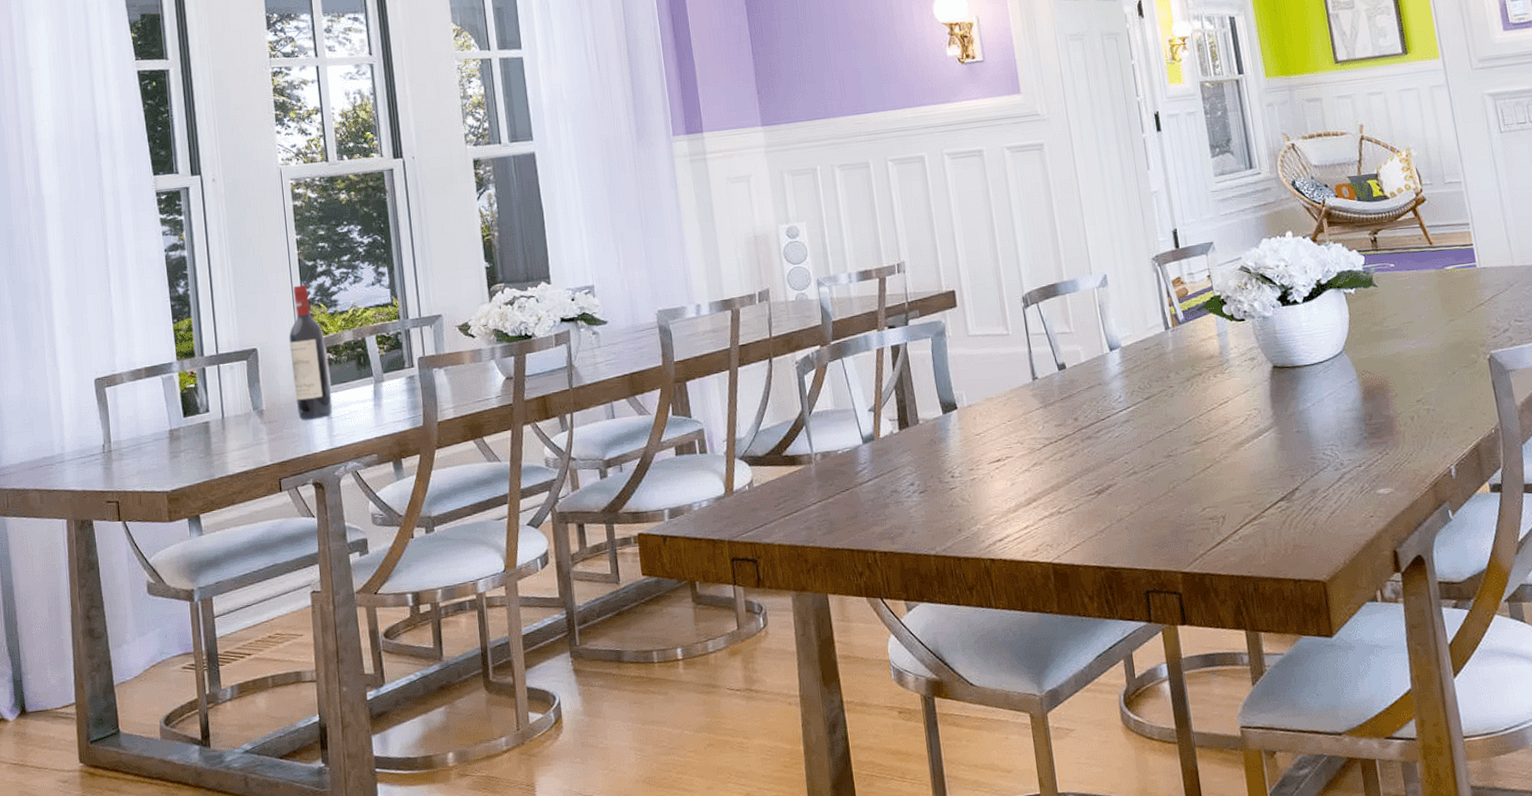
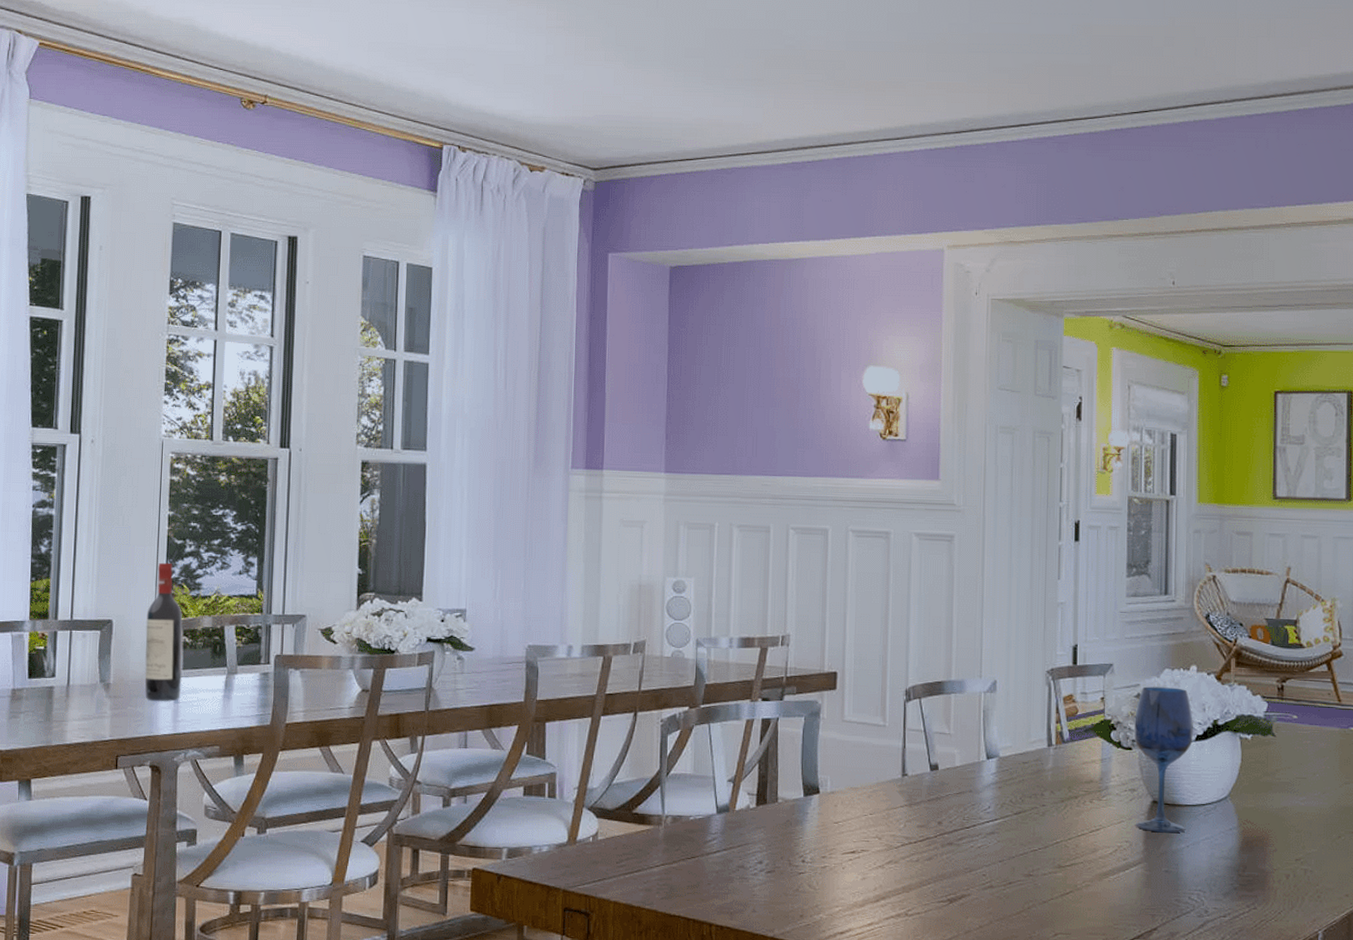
wineglass: none [1242,255,1309,396] -> present [1134,686,1193,833]

